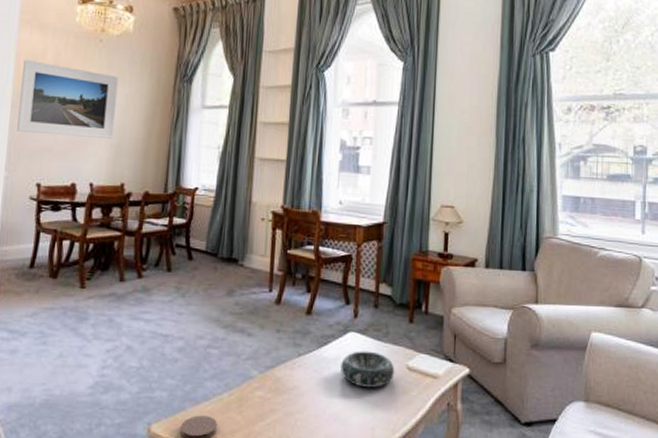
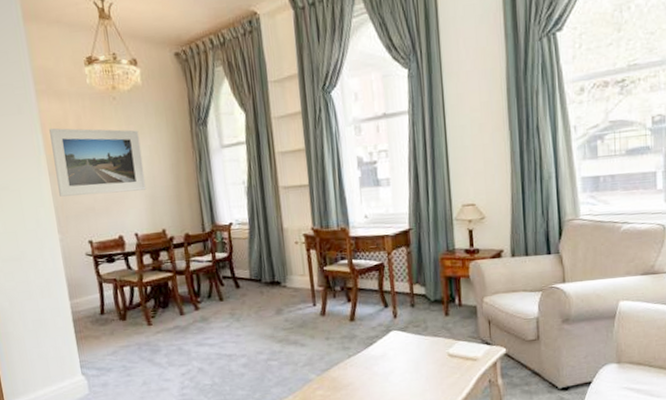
decorative bowl: present [340,351,395,388] -> none [388,345,438,377]

